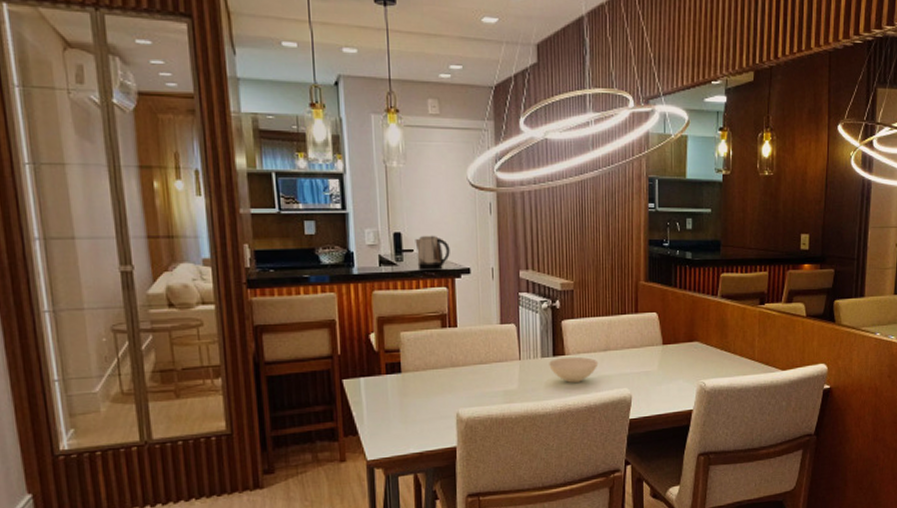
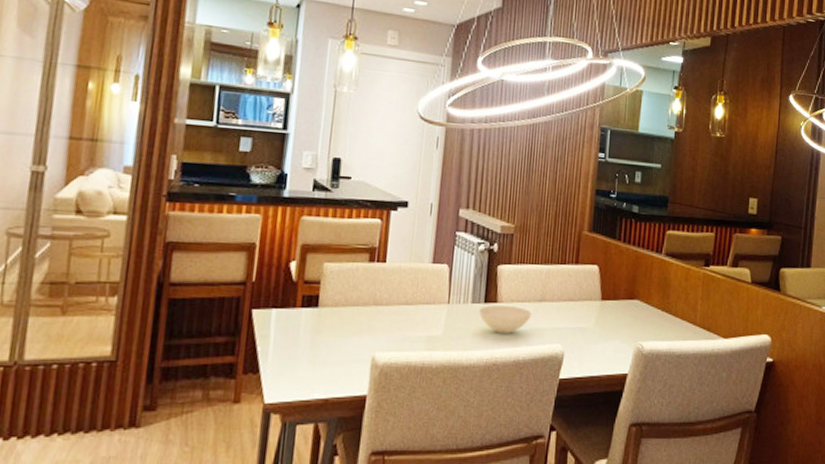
kettle: present [415,235,450,272] -> none [353,163,390,202]

